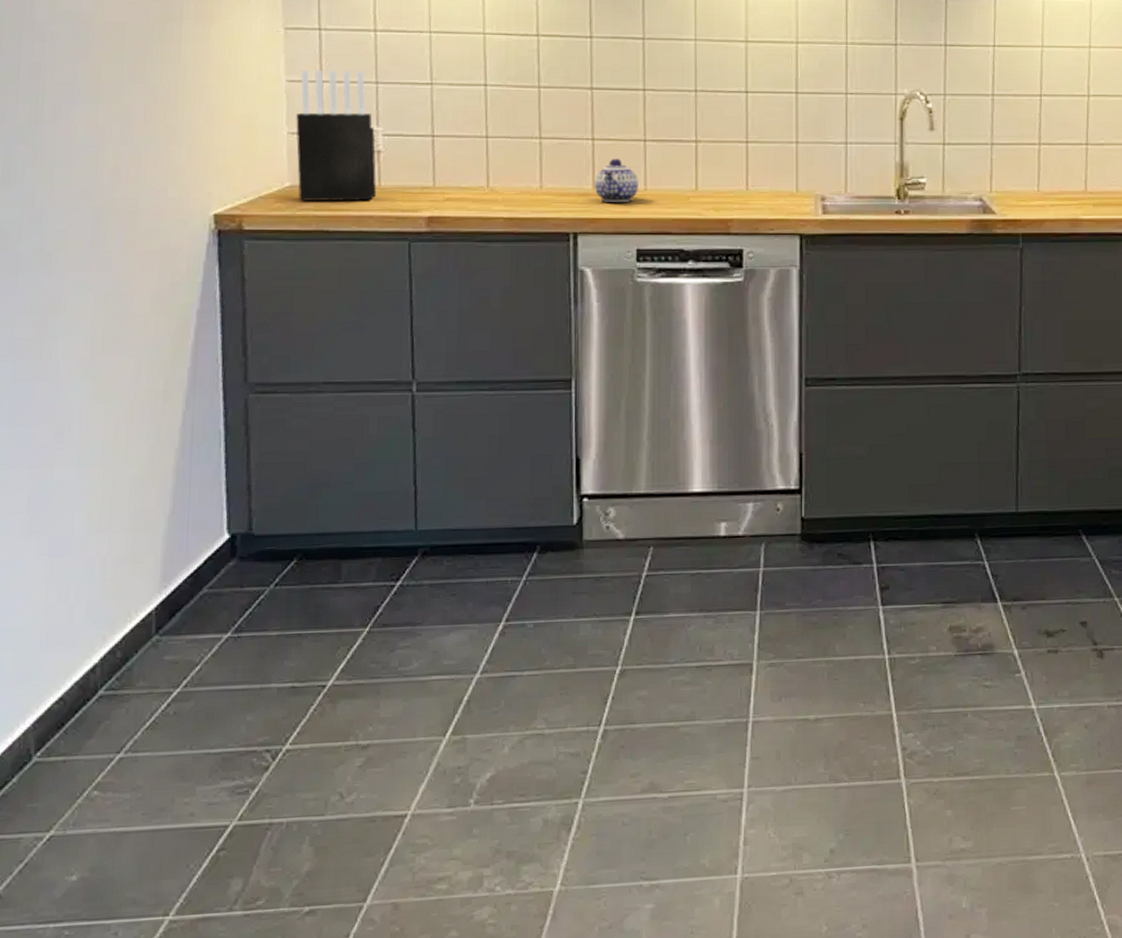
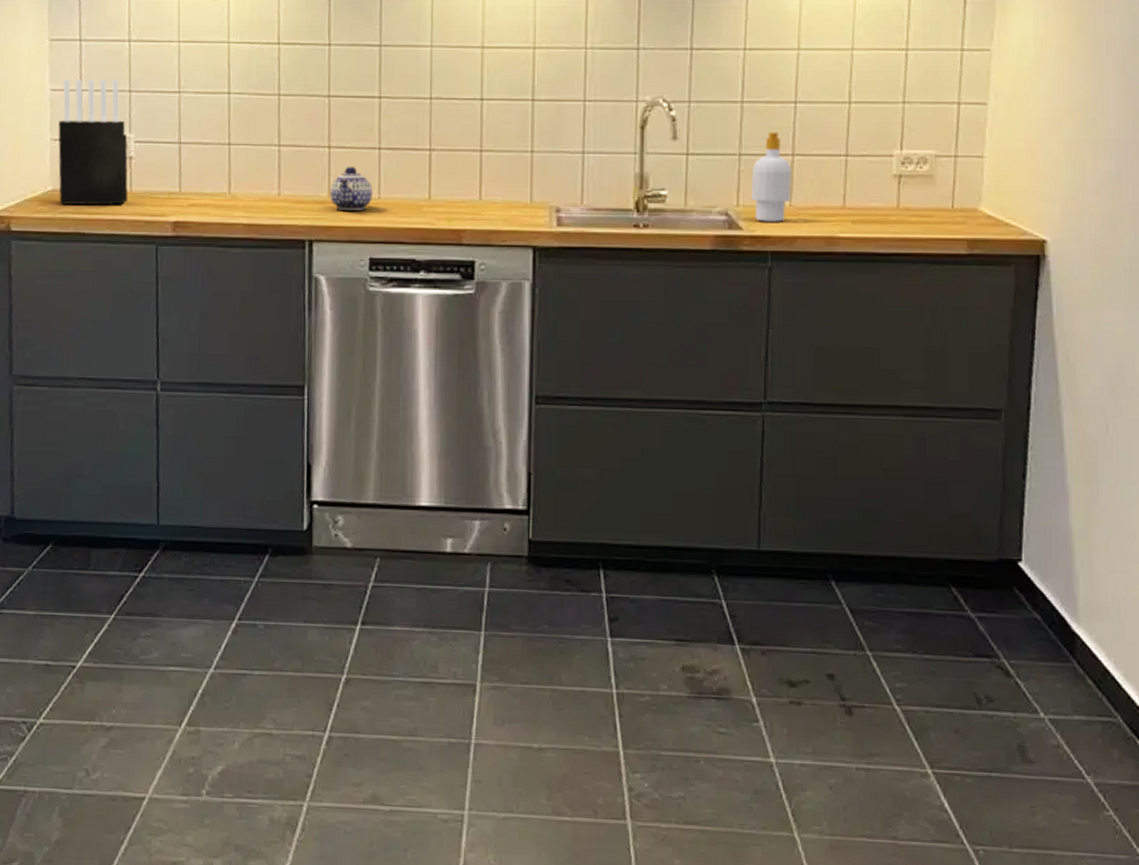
soap bottle: none [1003,122,1039,206] -> present [752,132,792,222]

